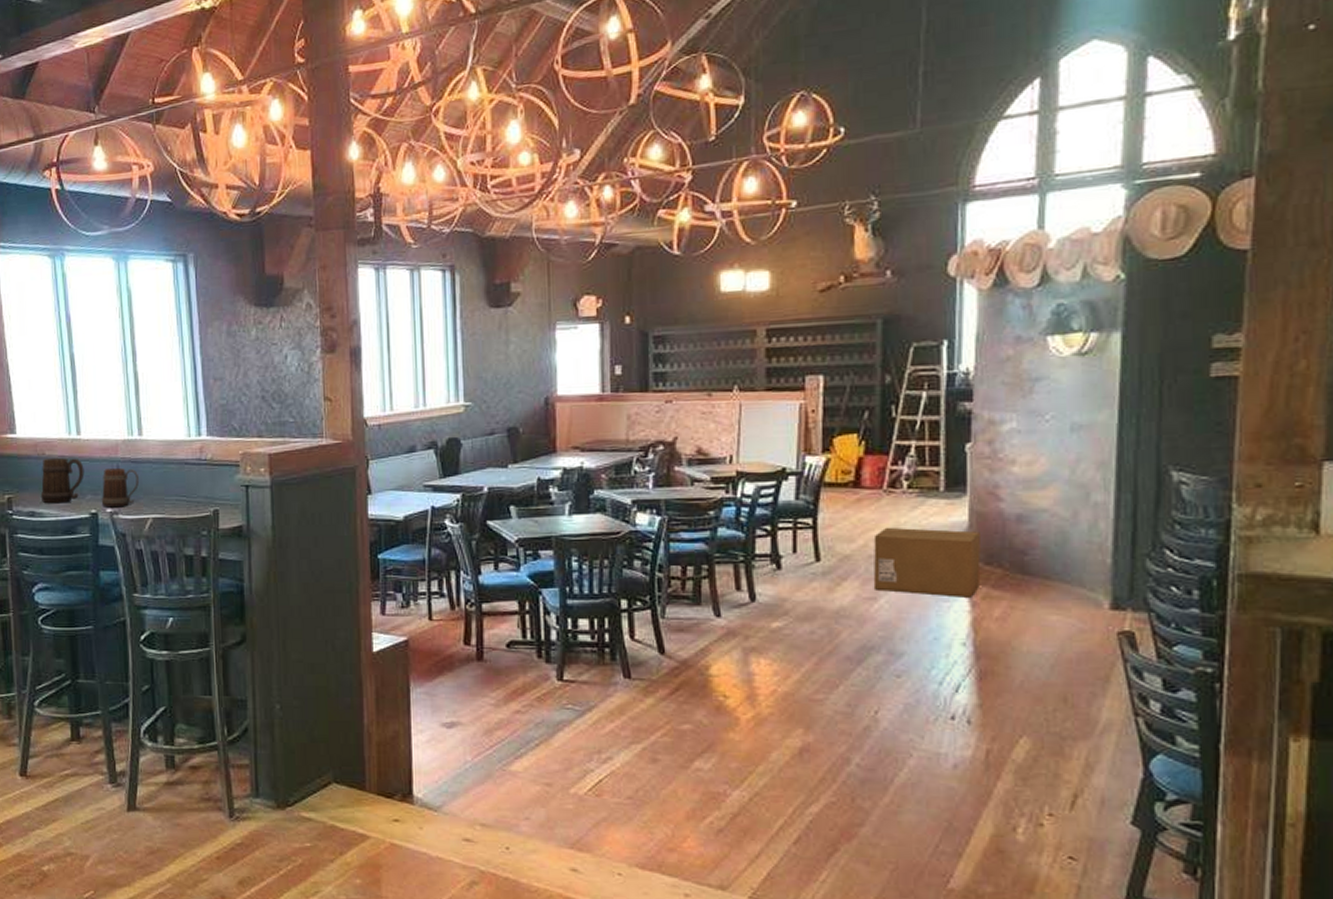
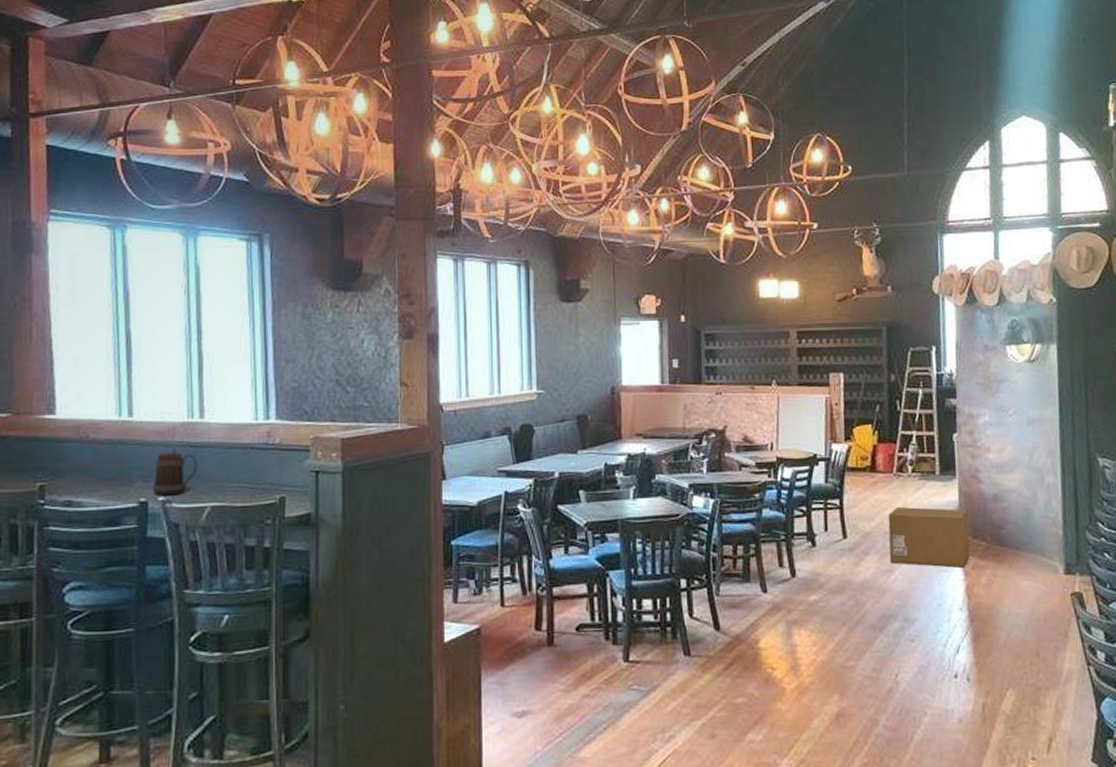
beer mug: present [40,458,84,504] -> none [80,441,135,492]

